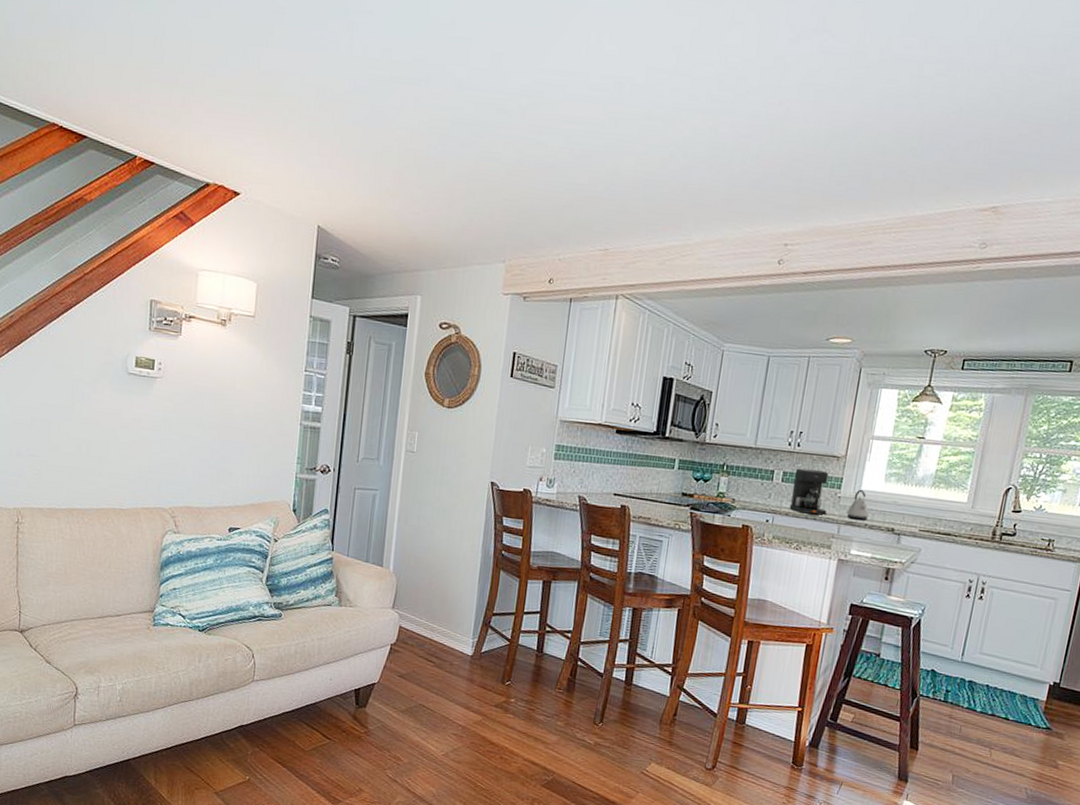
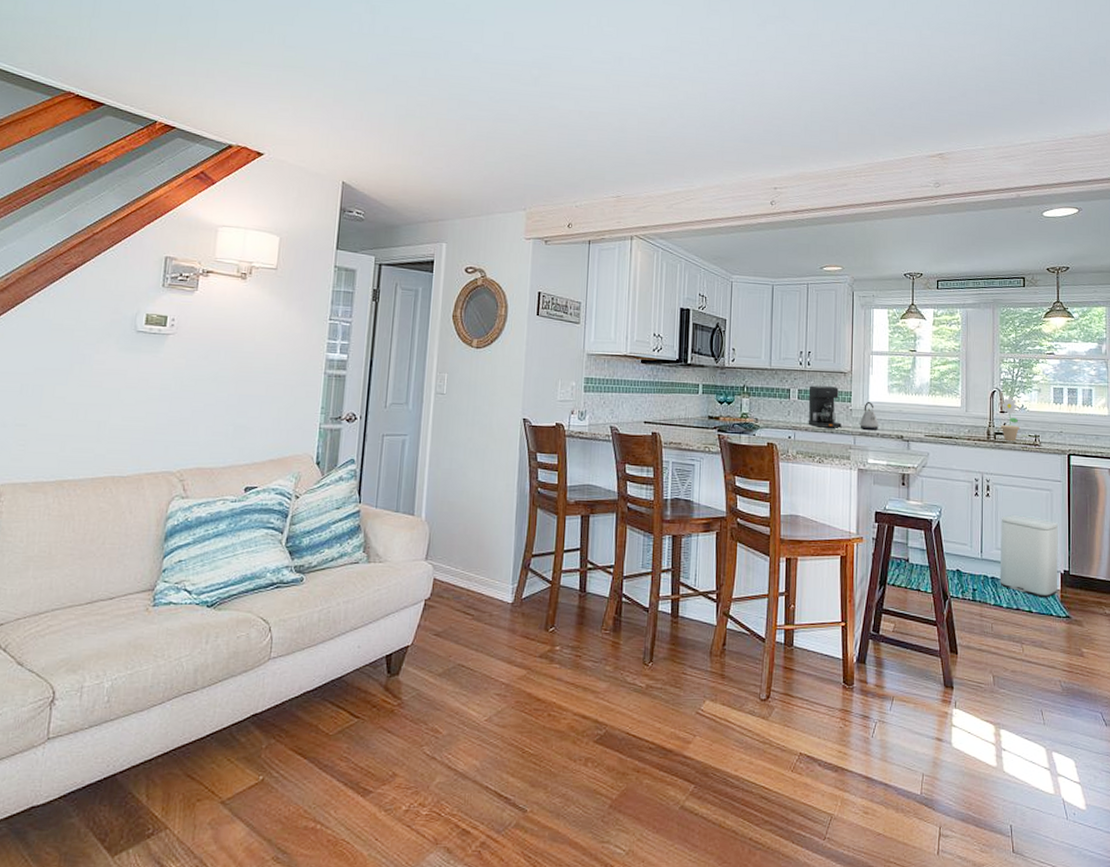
pedal bin: none [977,620,1058,708] -> present [999,514,1059,598]
potted flower: none [1009,495,1035,545] -> present [1000,396,1020,442]

